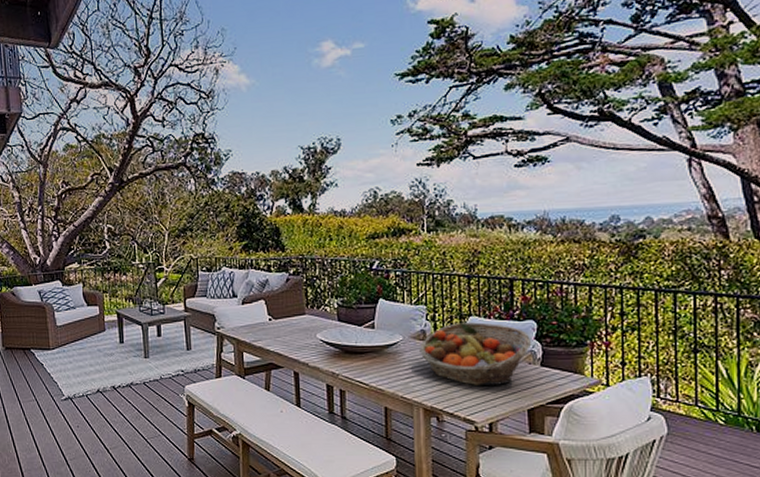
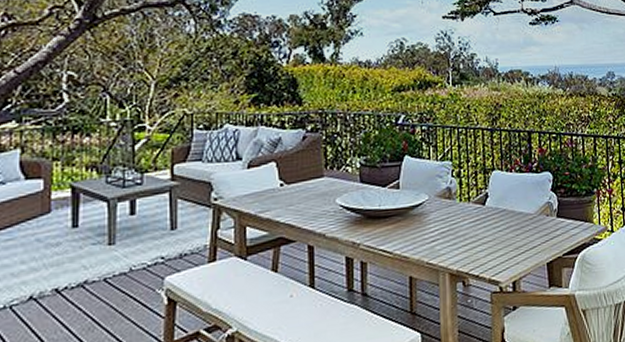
fruit basket: present [418,322,532,385] -> none [444,176,549,243]

